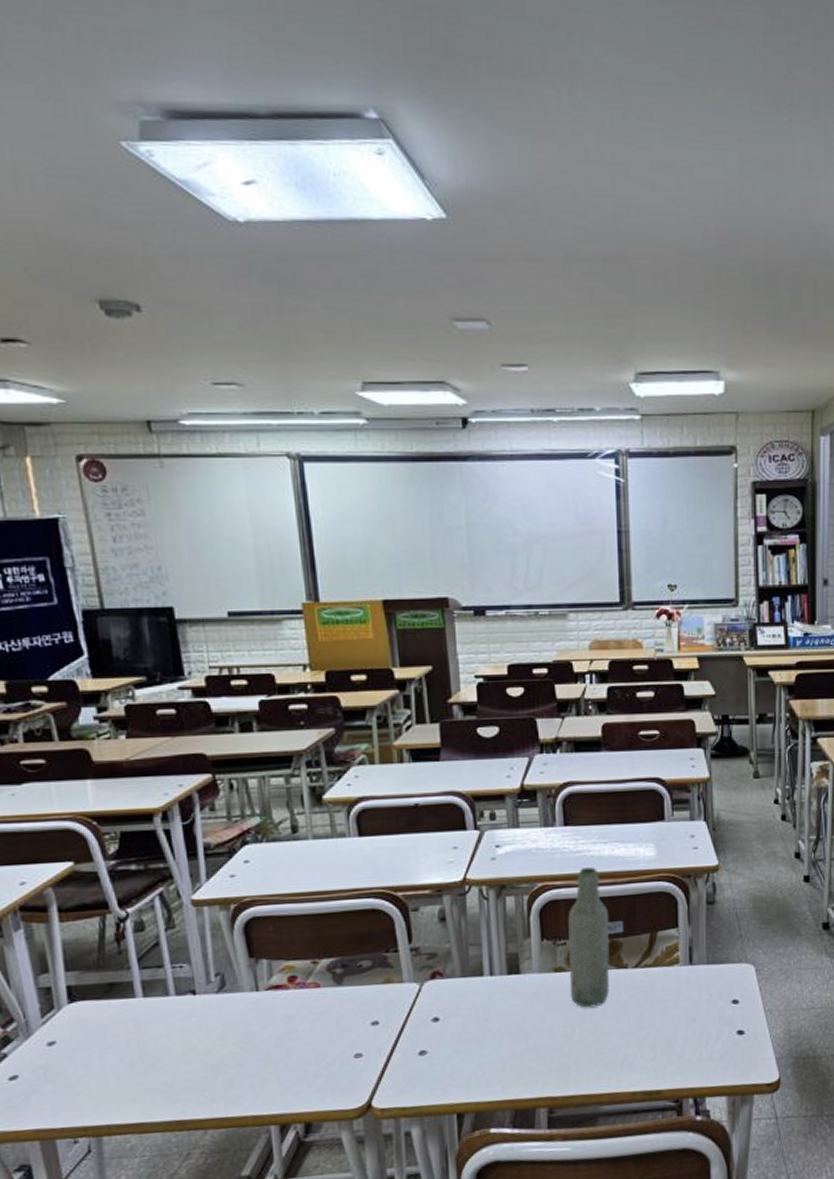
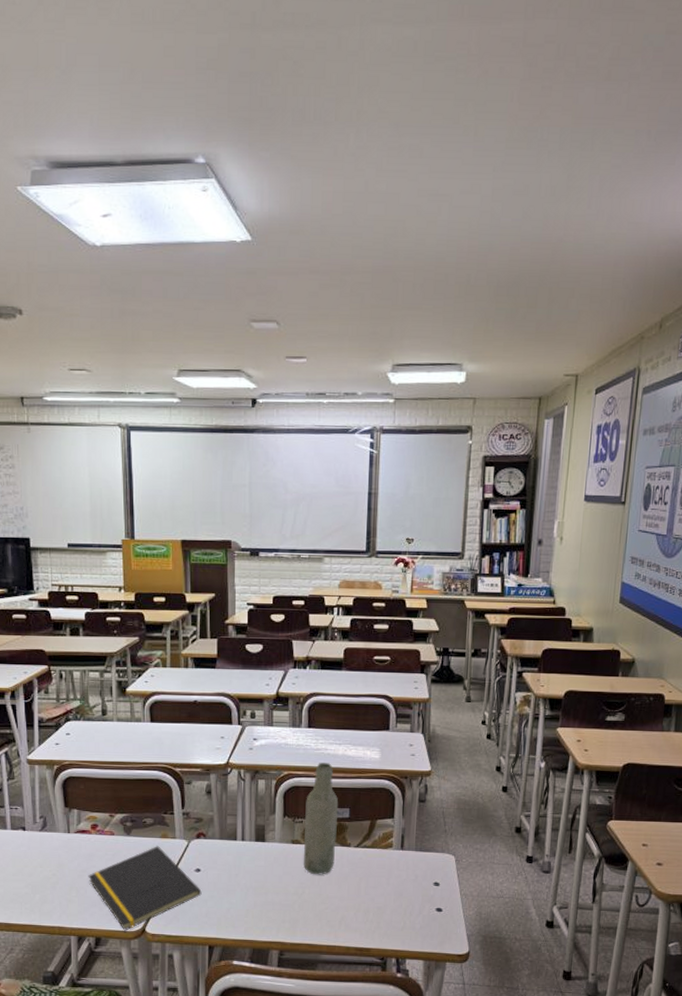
notepad: none [288,994,443,1109] -> present [88,846,202,931]

